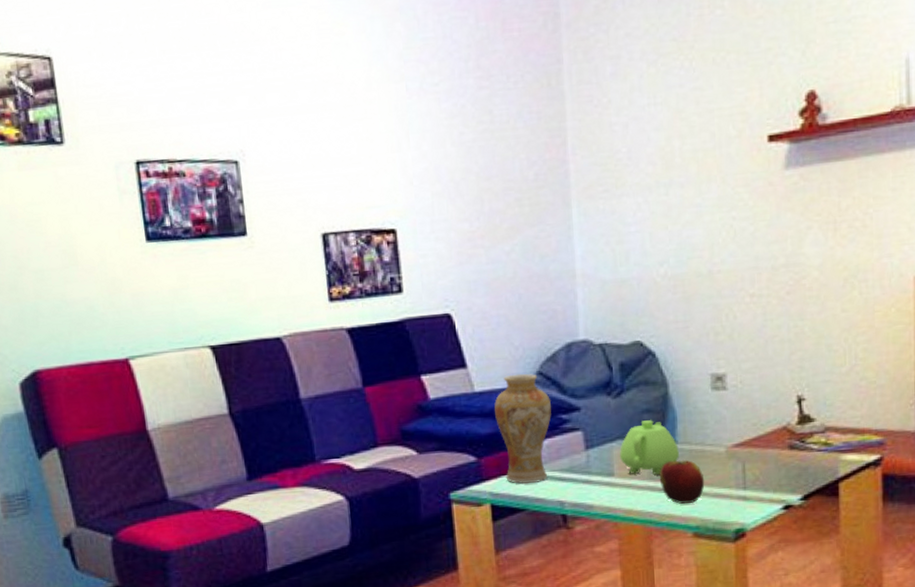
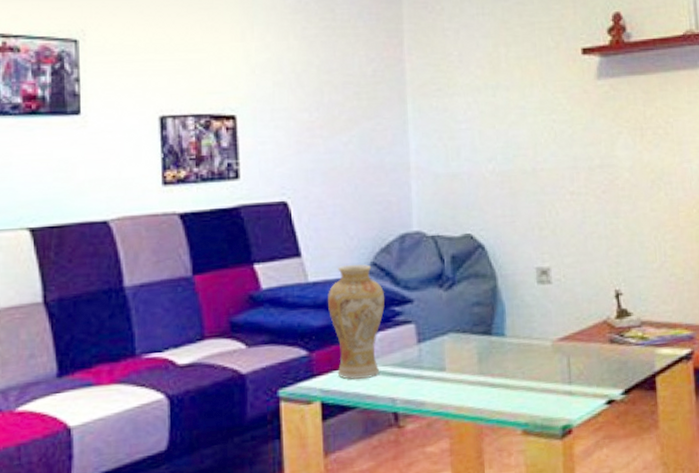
teapot: present [620,420,679,475] -> none [451,313,508,369]
apple: present [659,459,705,504] -> none [489,353,533,400]

